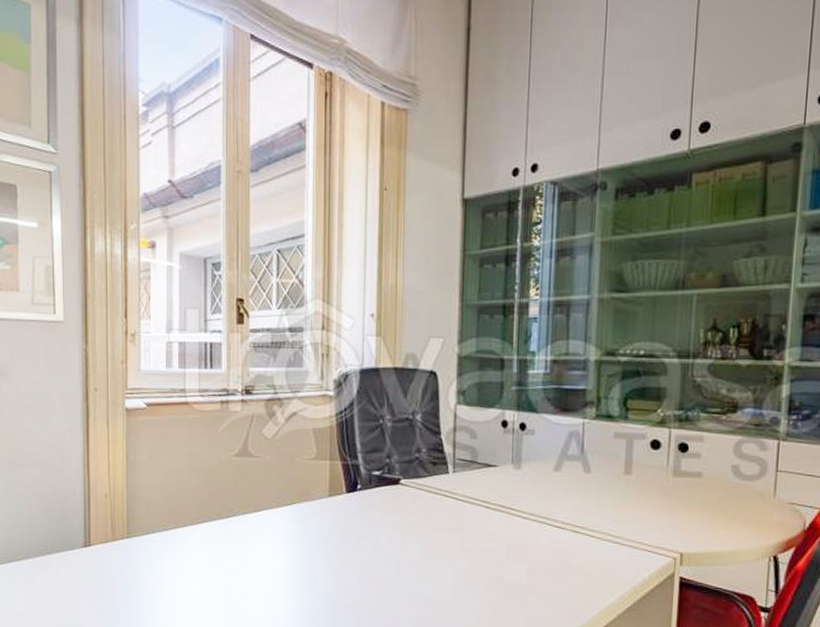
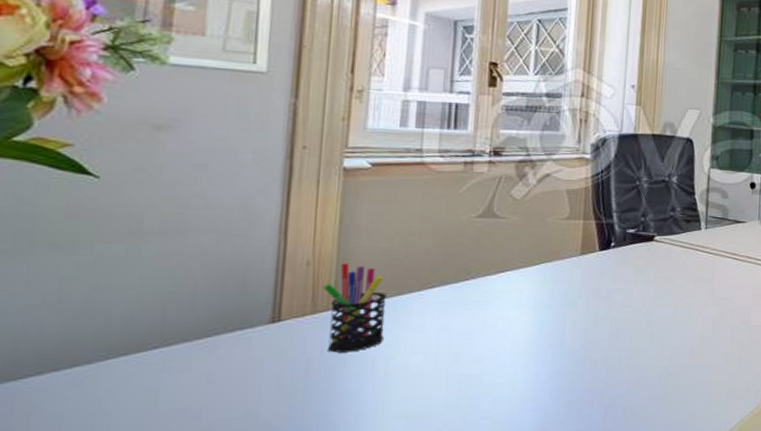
pen holder: none [118,496,168,578] -> present [323,263,387,353]

